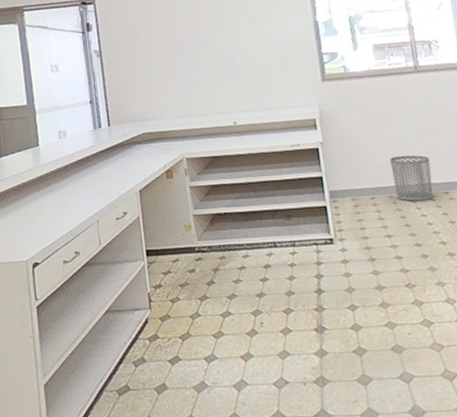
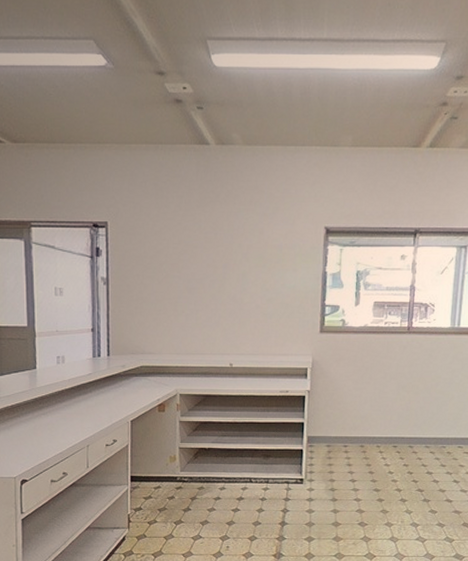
waste bin: present [390,155,433,202] -> none [367,409,402,453]

